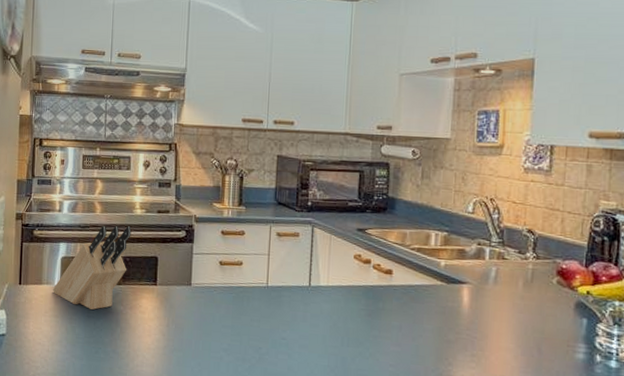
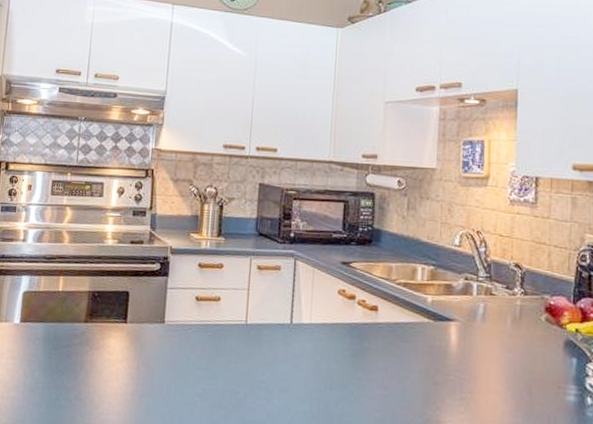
knife block: present [52,226,132,310] -> none [11,258,102,351]

